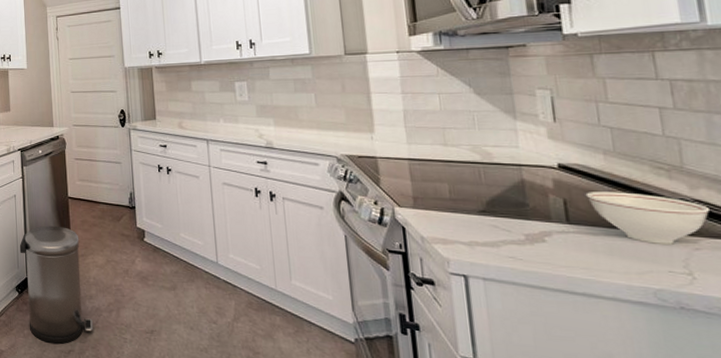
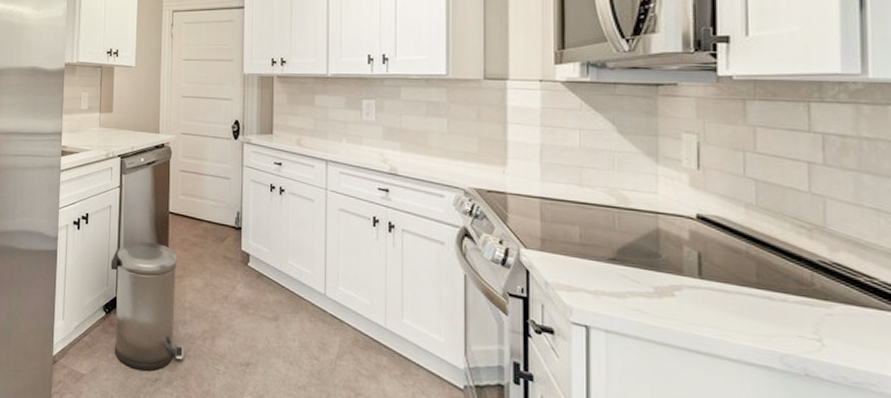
bowl: present [585,192,711,246] -> none [721,246,849,309]

